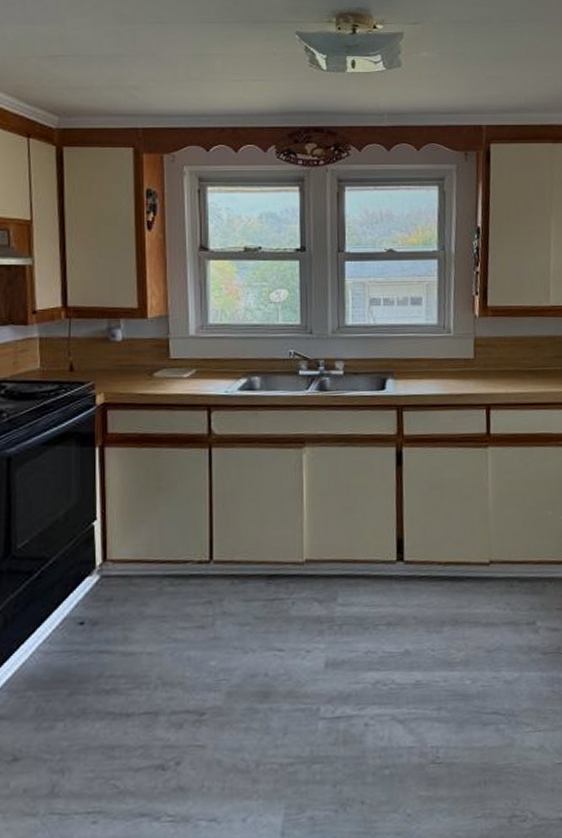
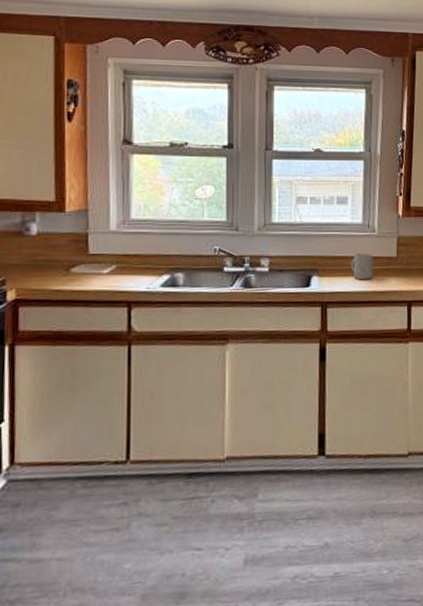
mug: none [426,355,450,383] -> present [350,254,374,280]

